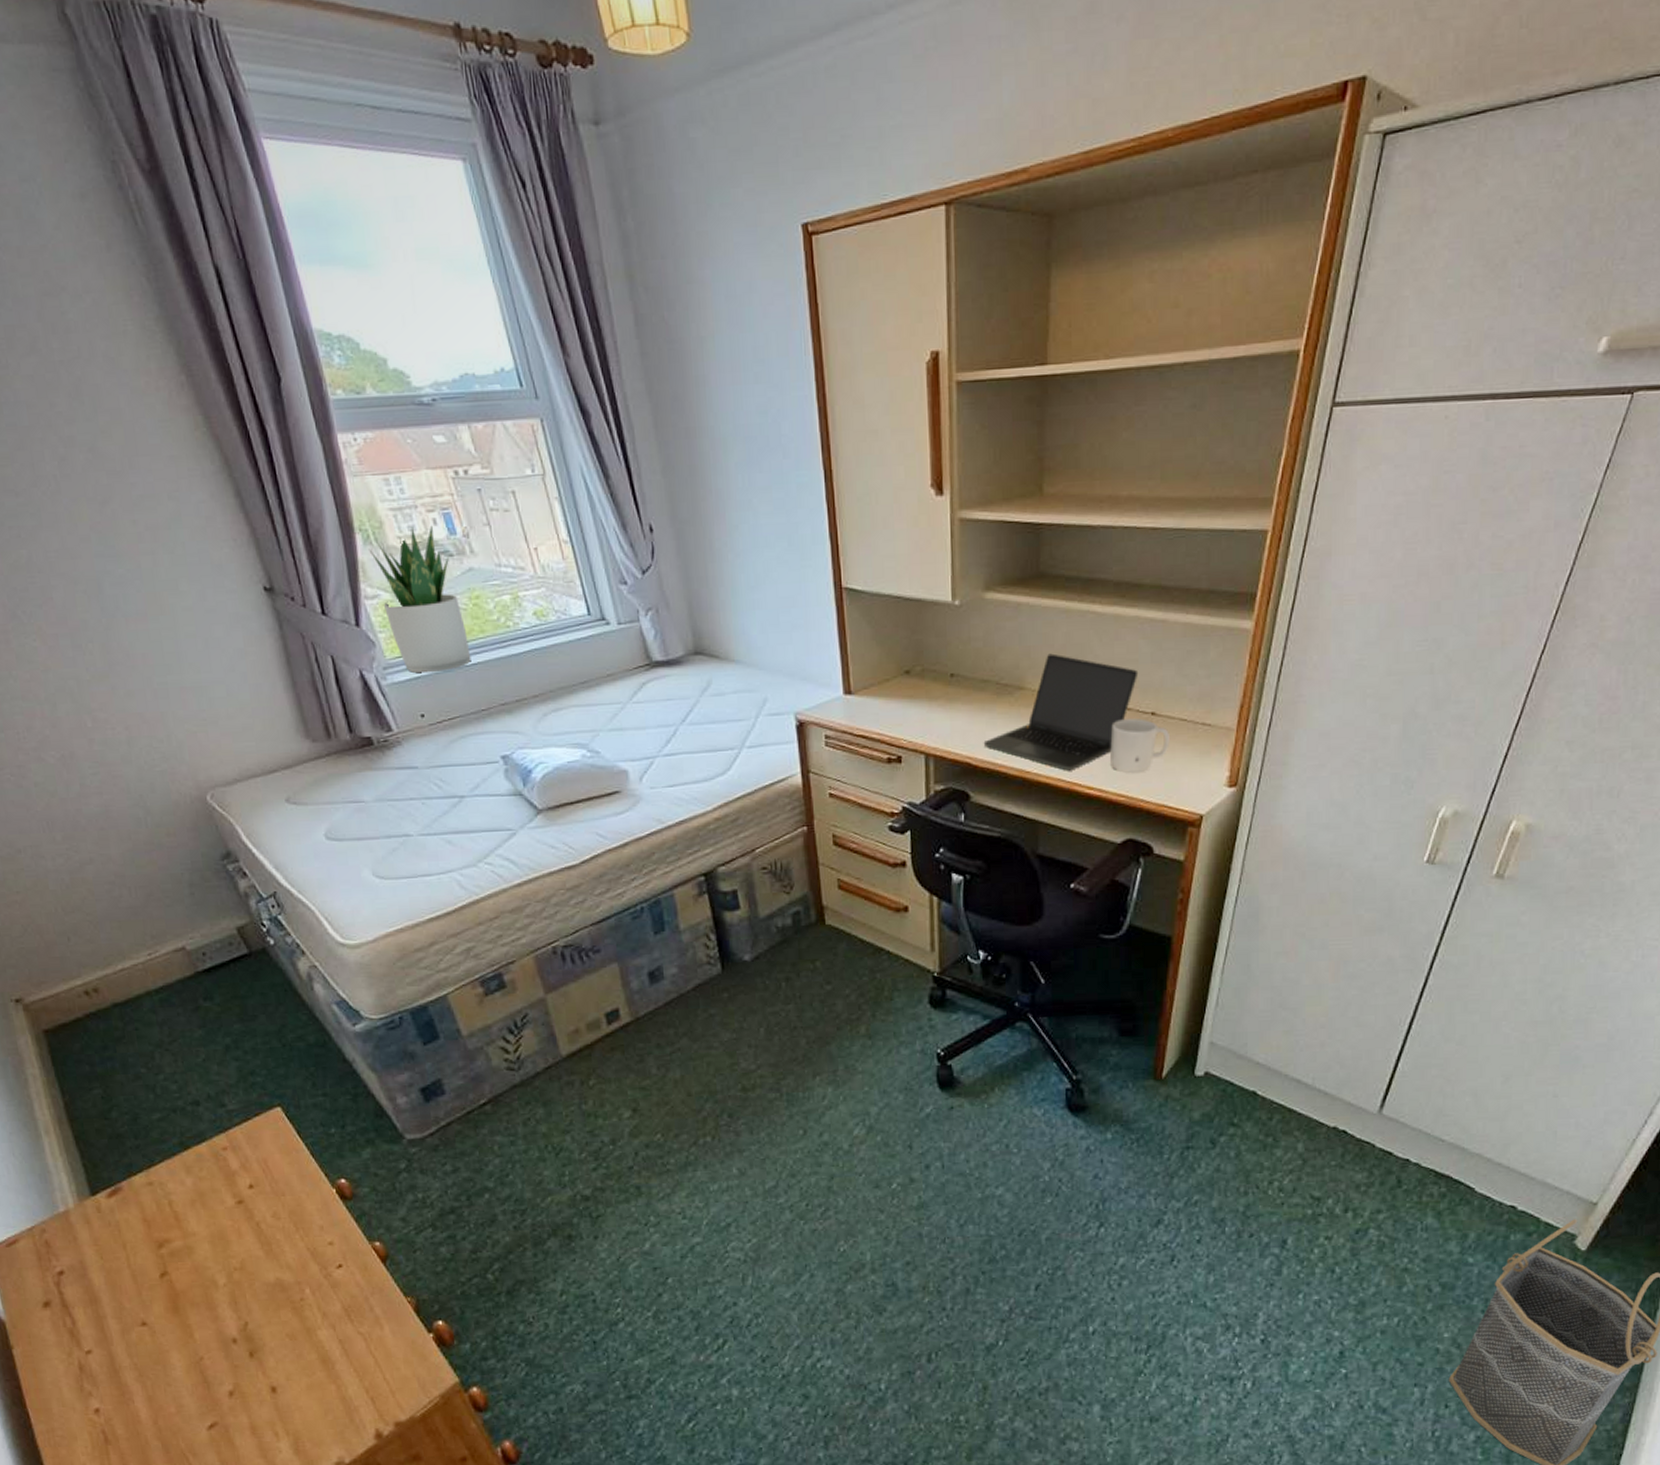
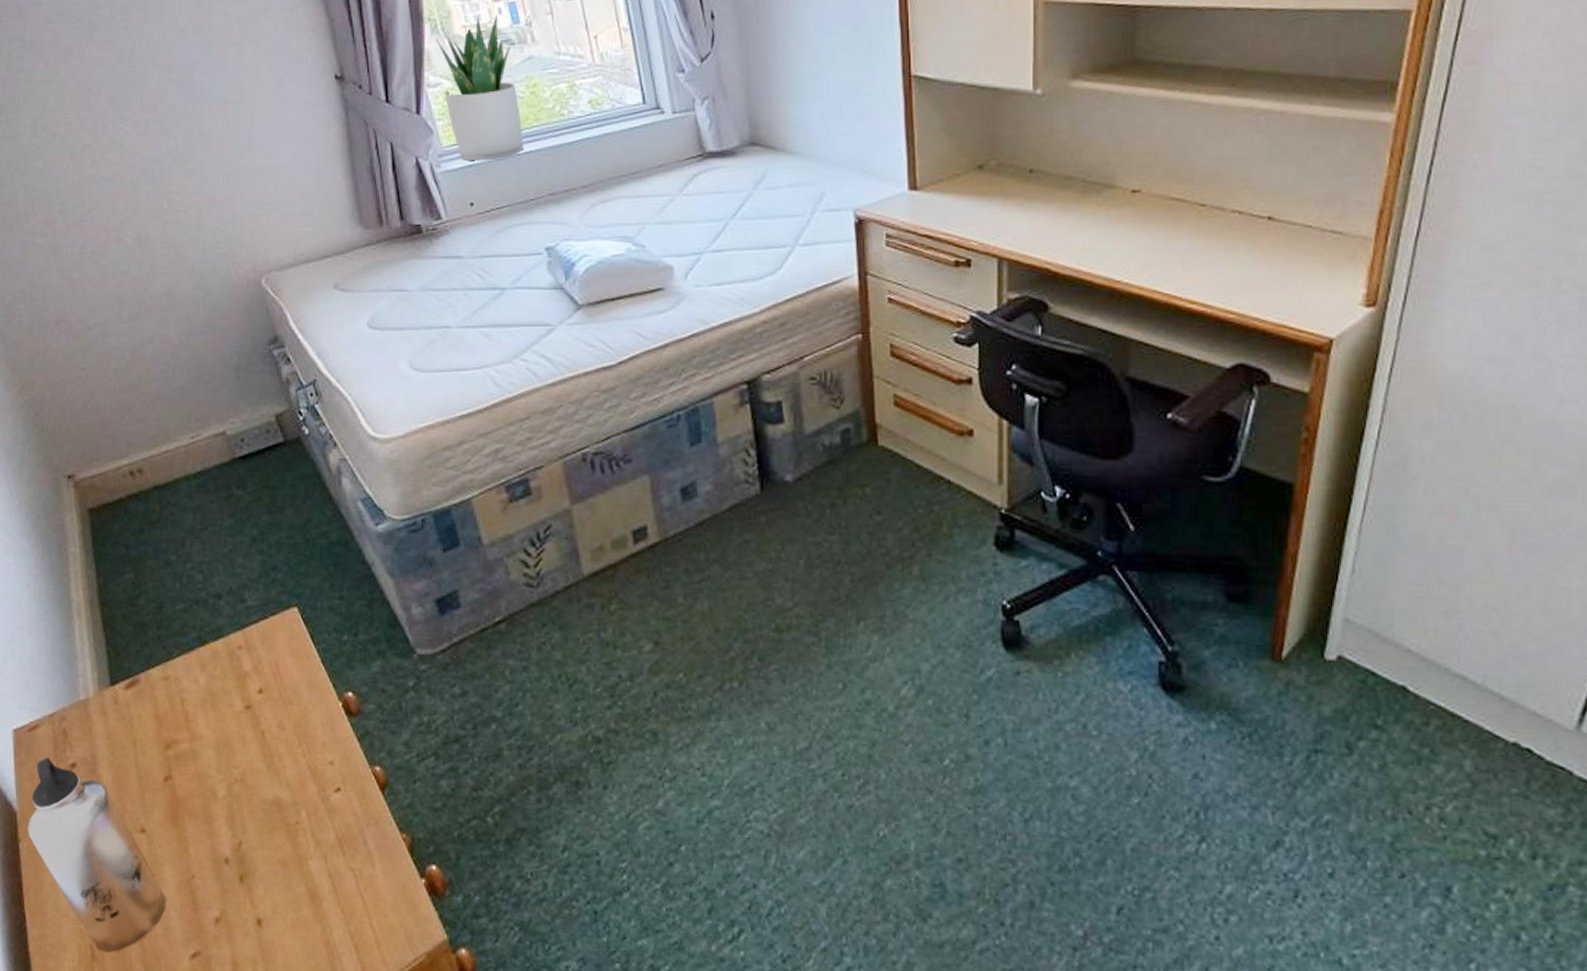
water bottle: none [19,1268,177,1436] -> present [28,757,166,953]
laptop: present [983,653,1139,771] -> none [1065,148,1252,282]
mug: present [1110,718,1170,774] -> none [1217,223,1290,287]

